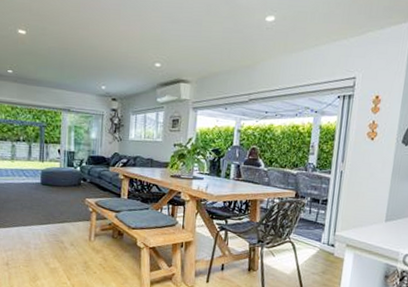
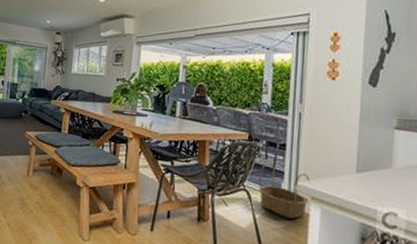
basket: none [302,216,347,264] -> present [258,161,311,219]

